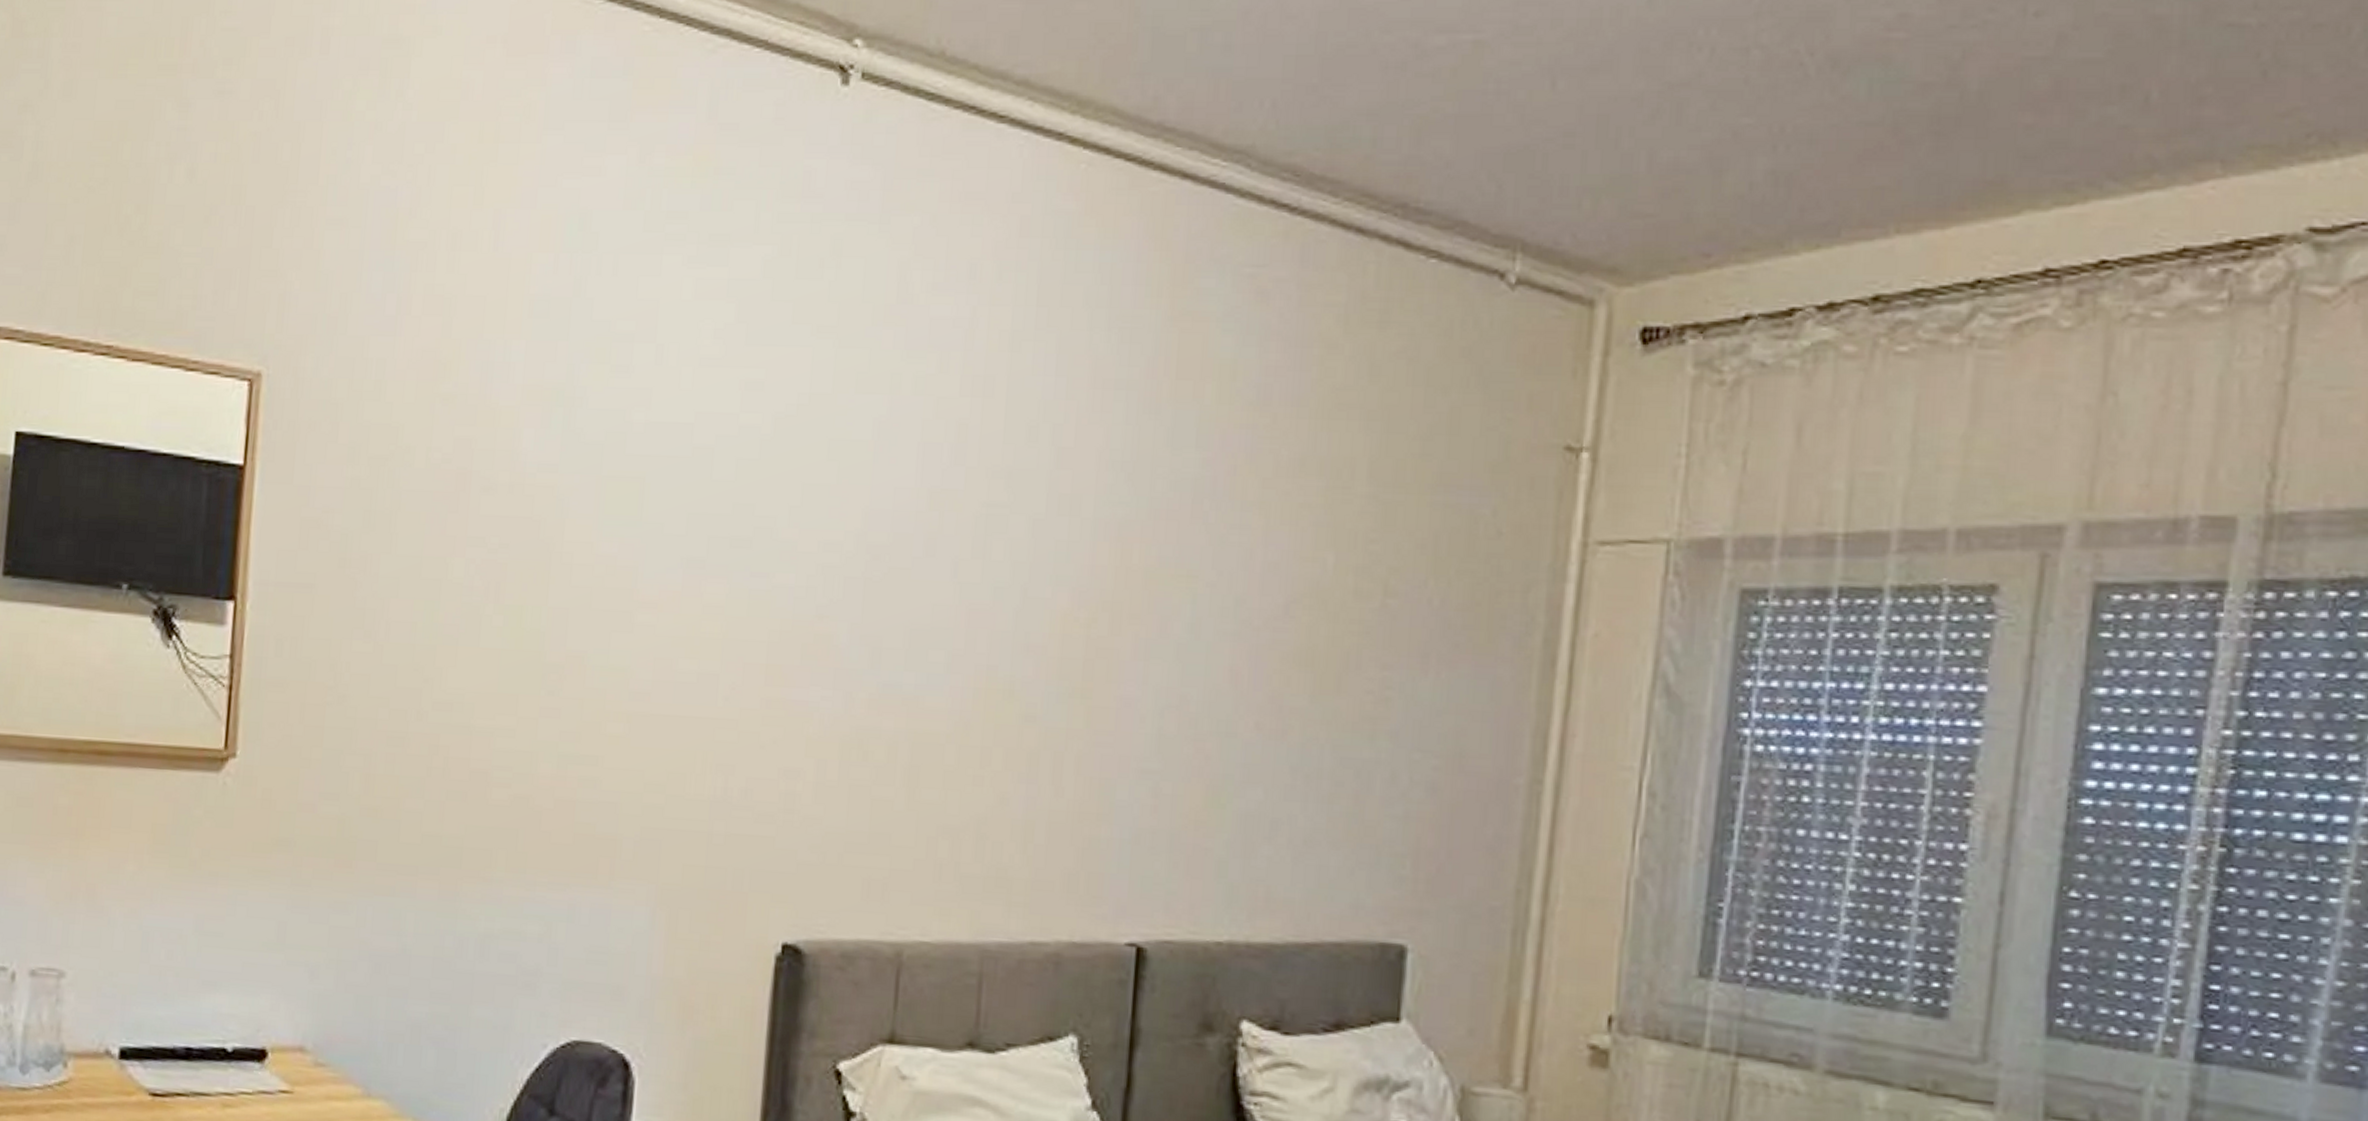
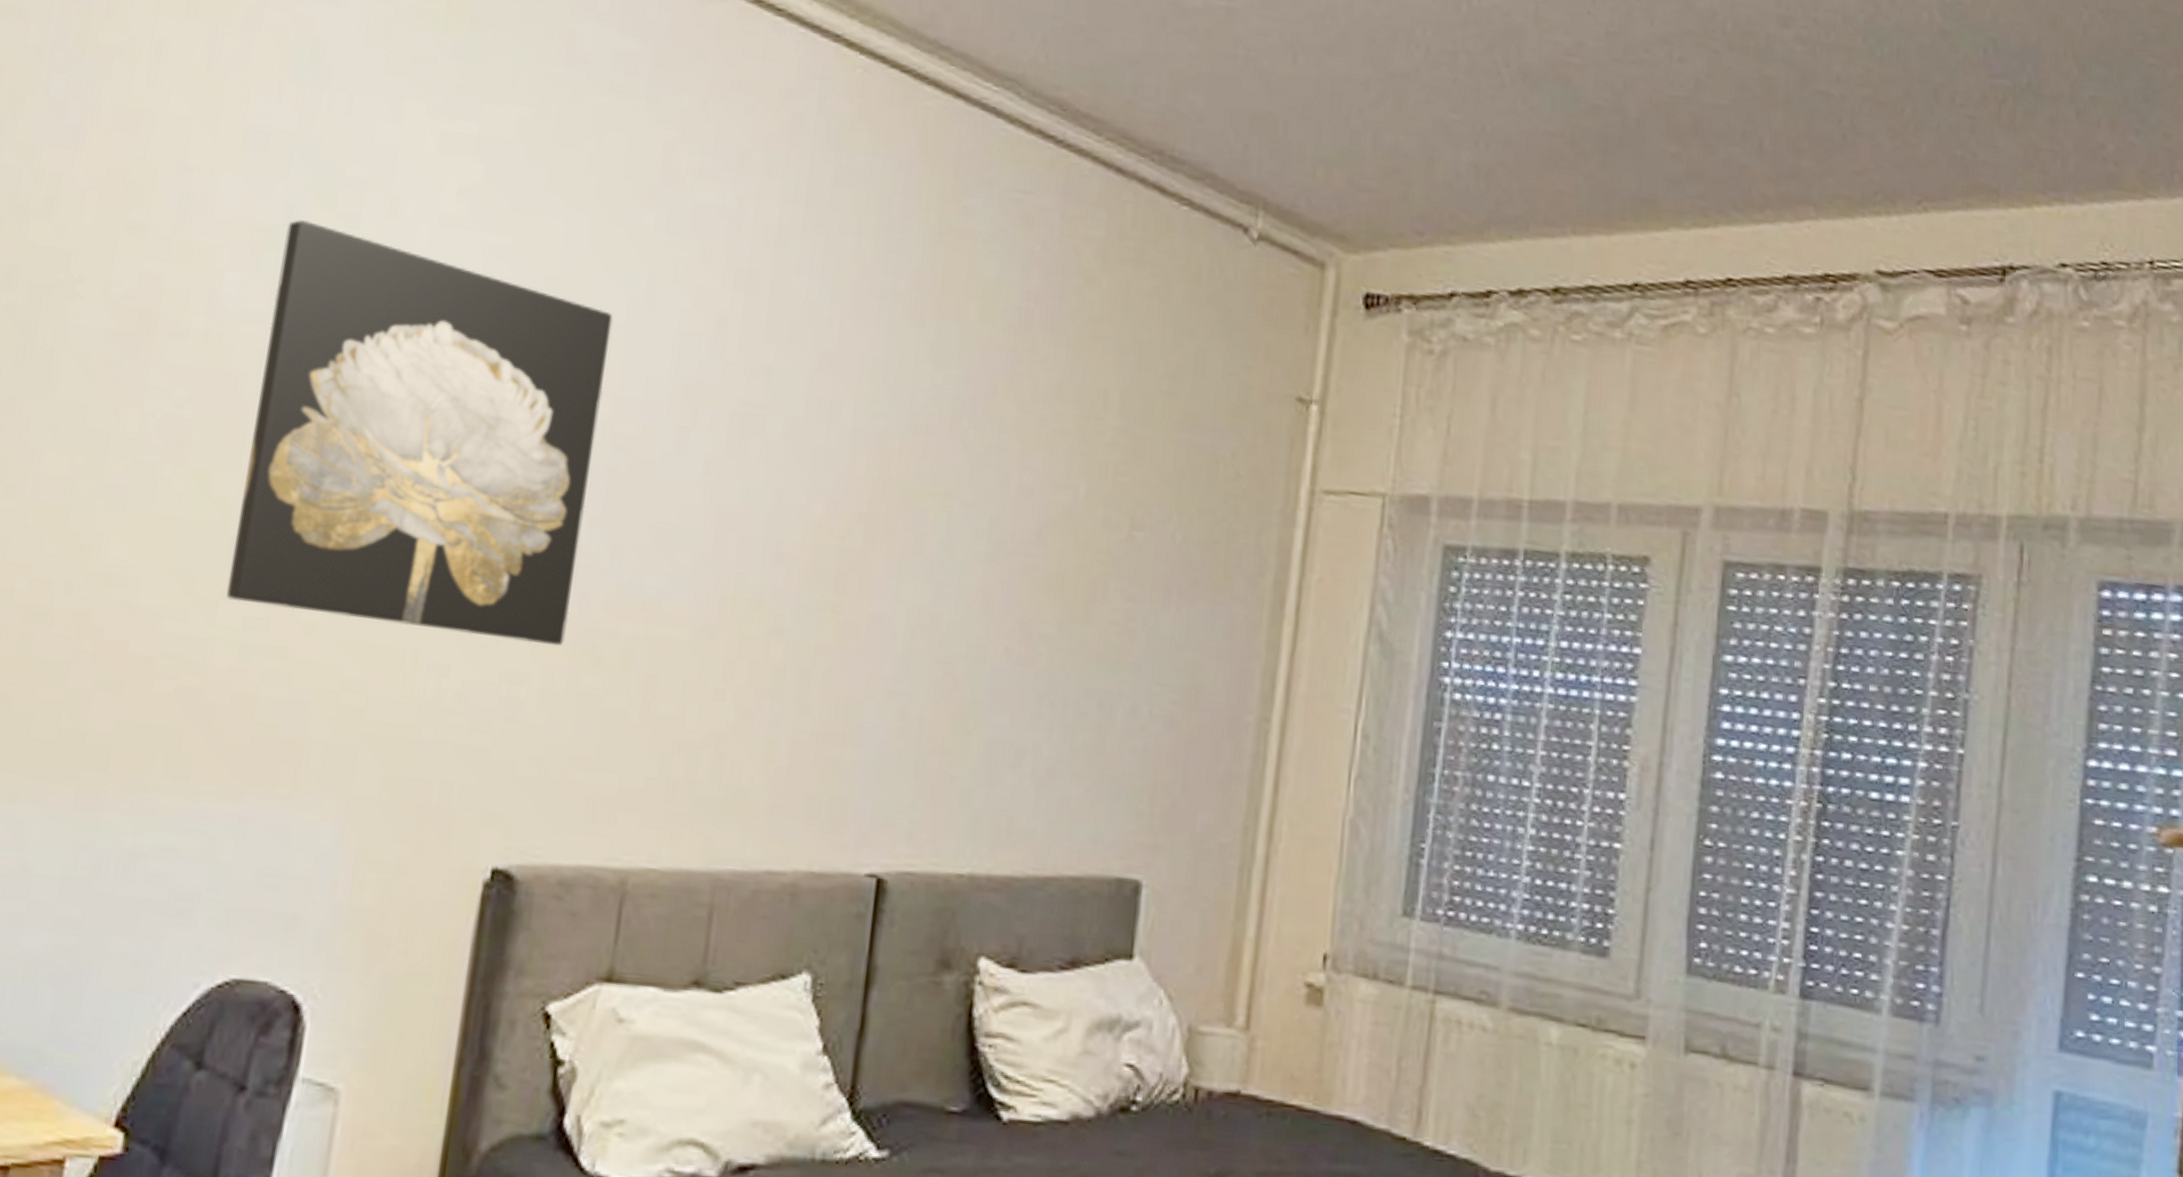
wall art: none [543,376,860,743] -> present [226,219,613,647]

